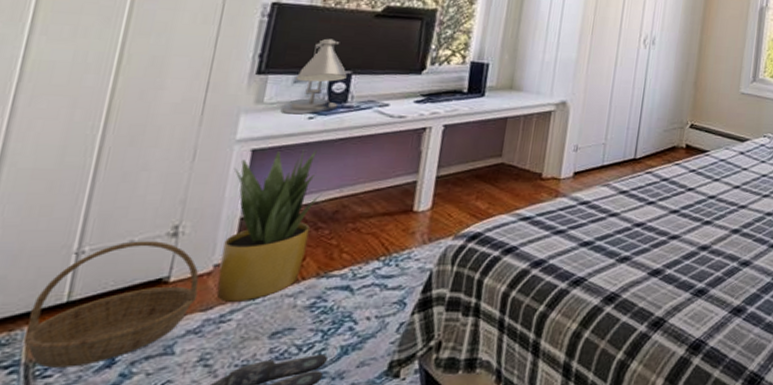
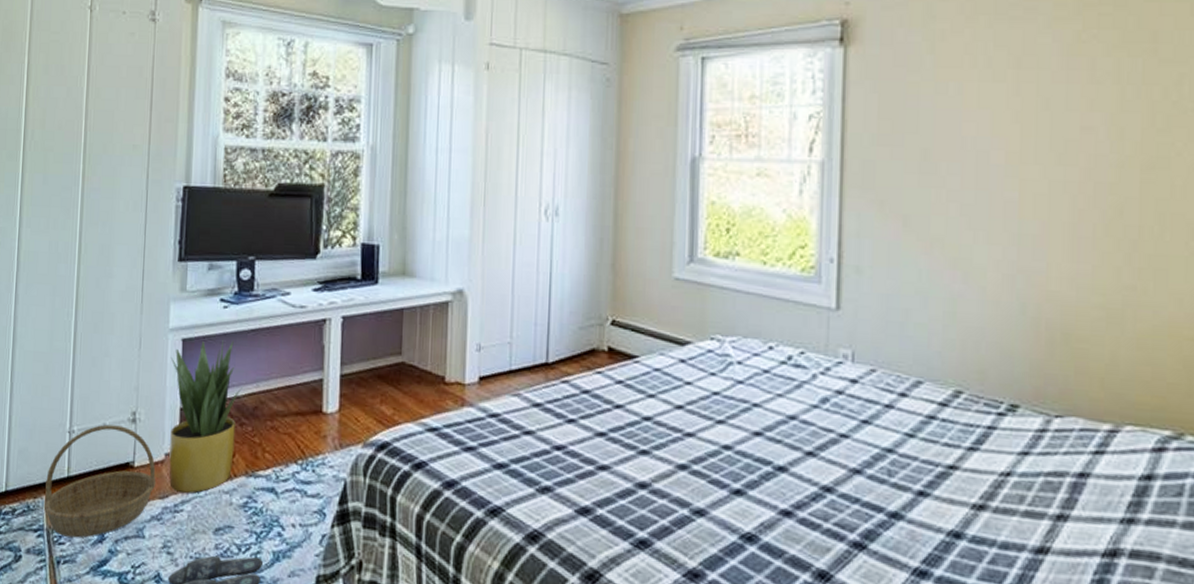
desk lamp: present [280,38,347,115] -> none [200,222,251,304]

